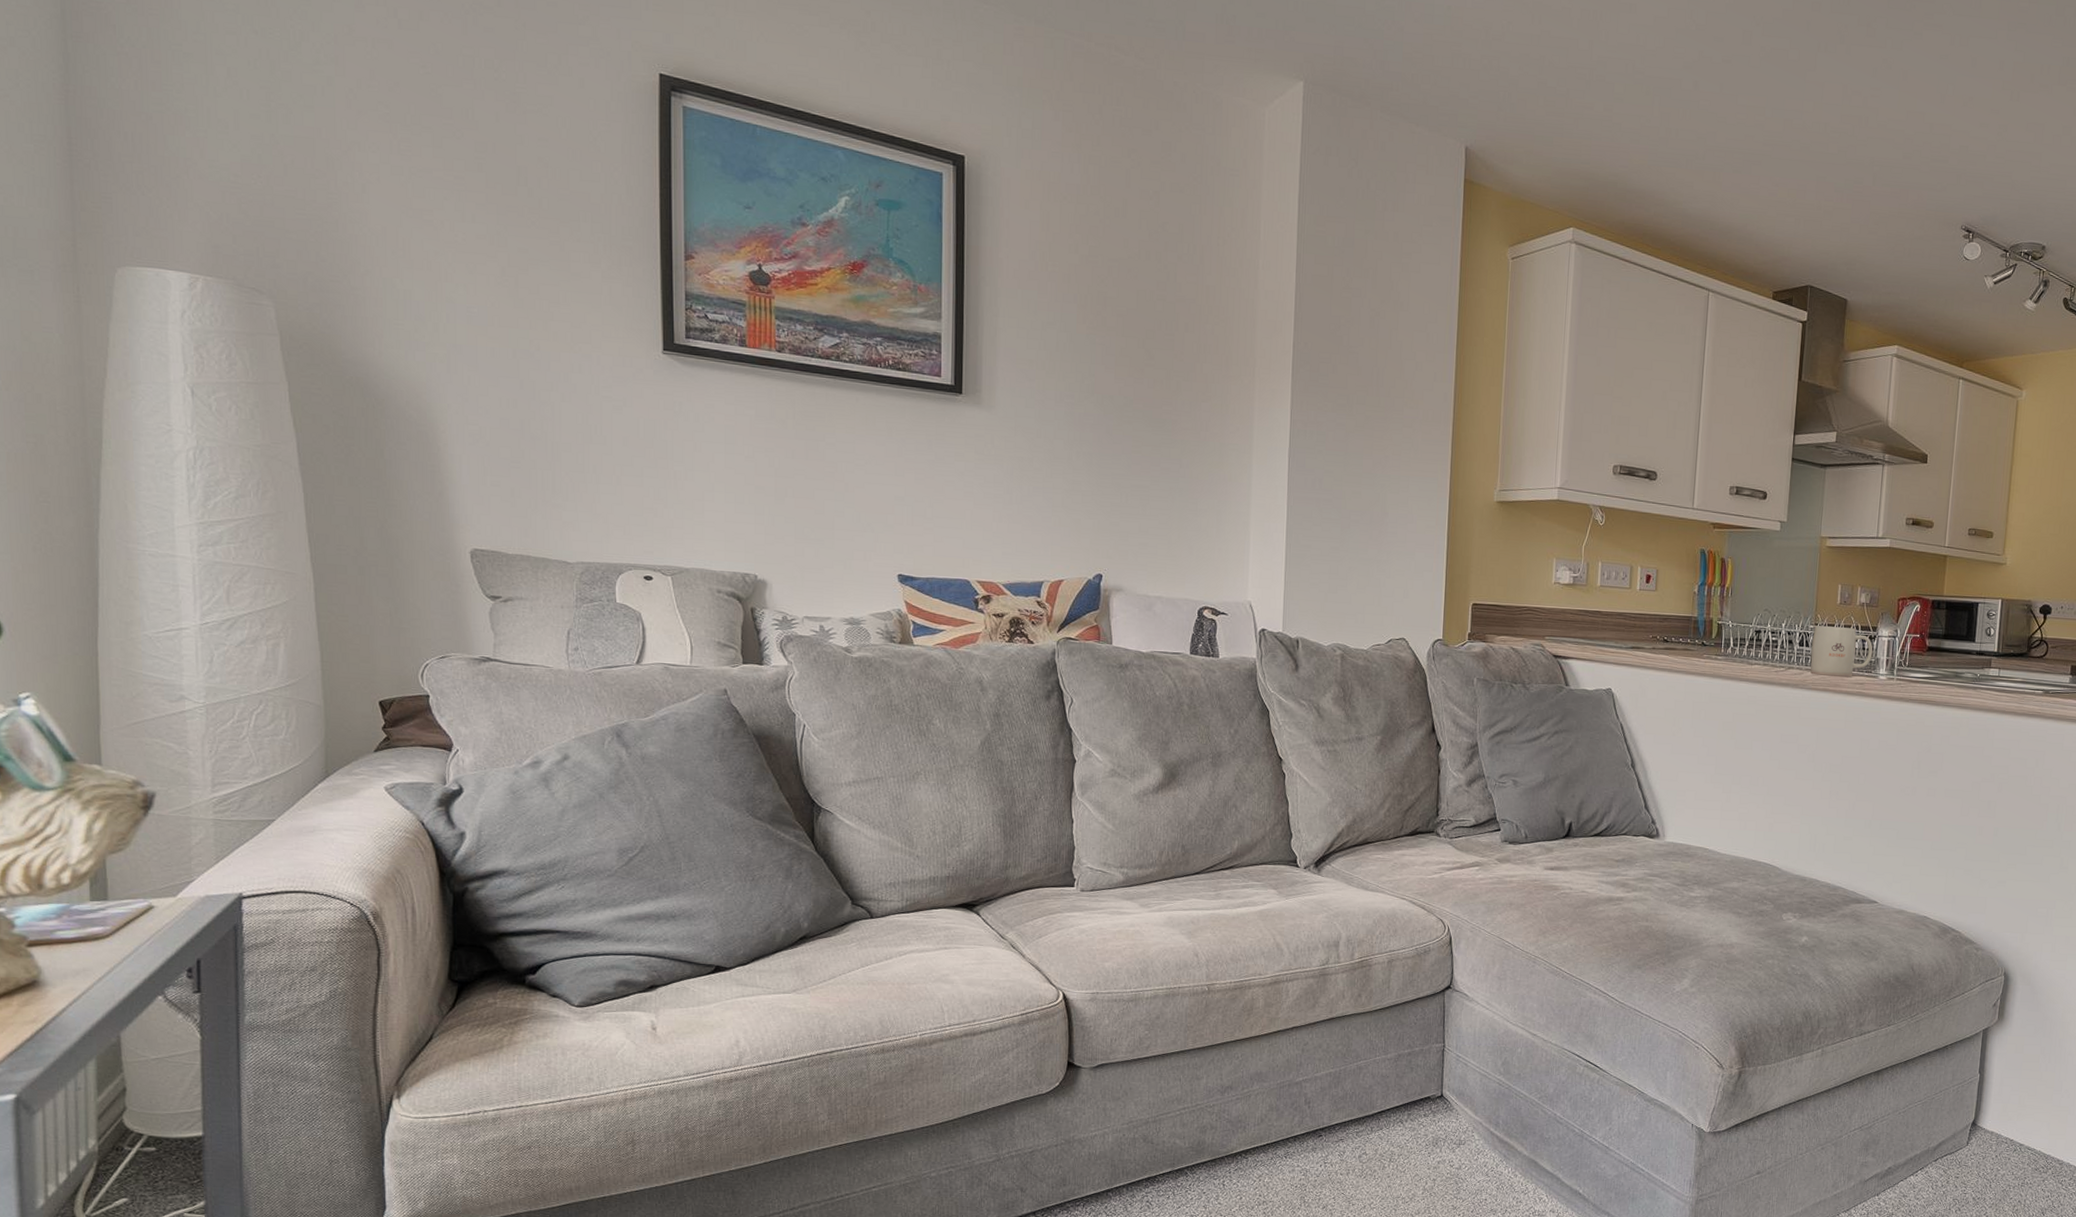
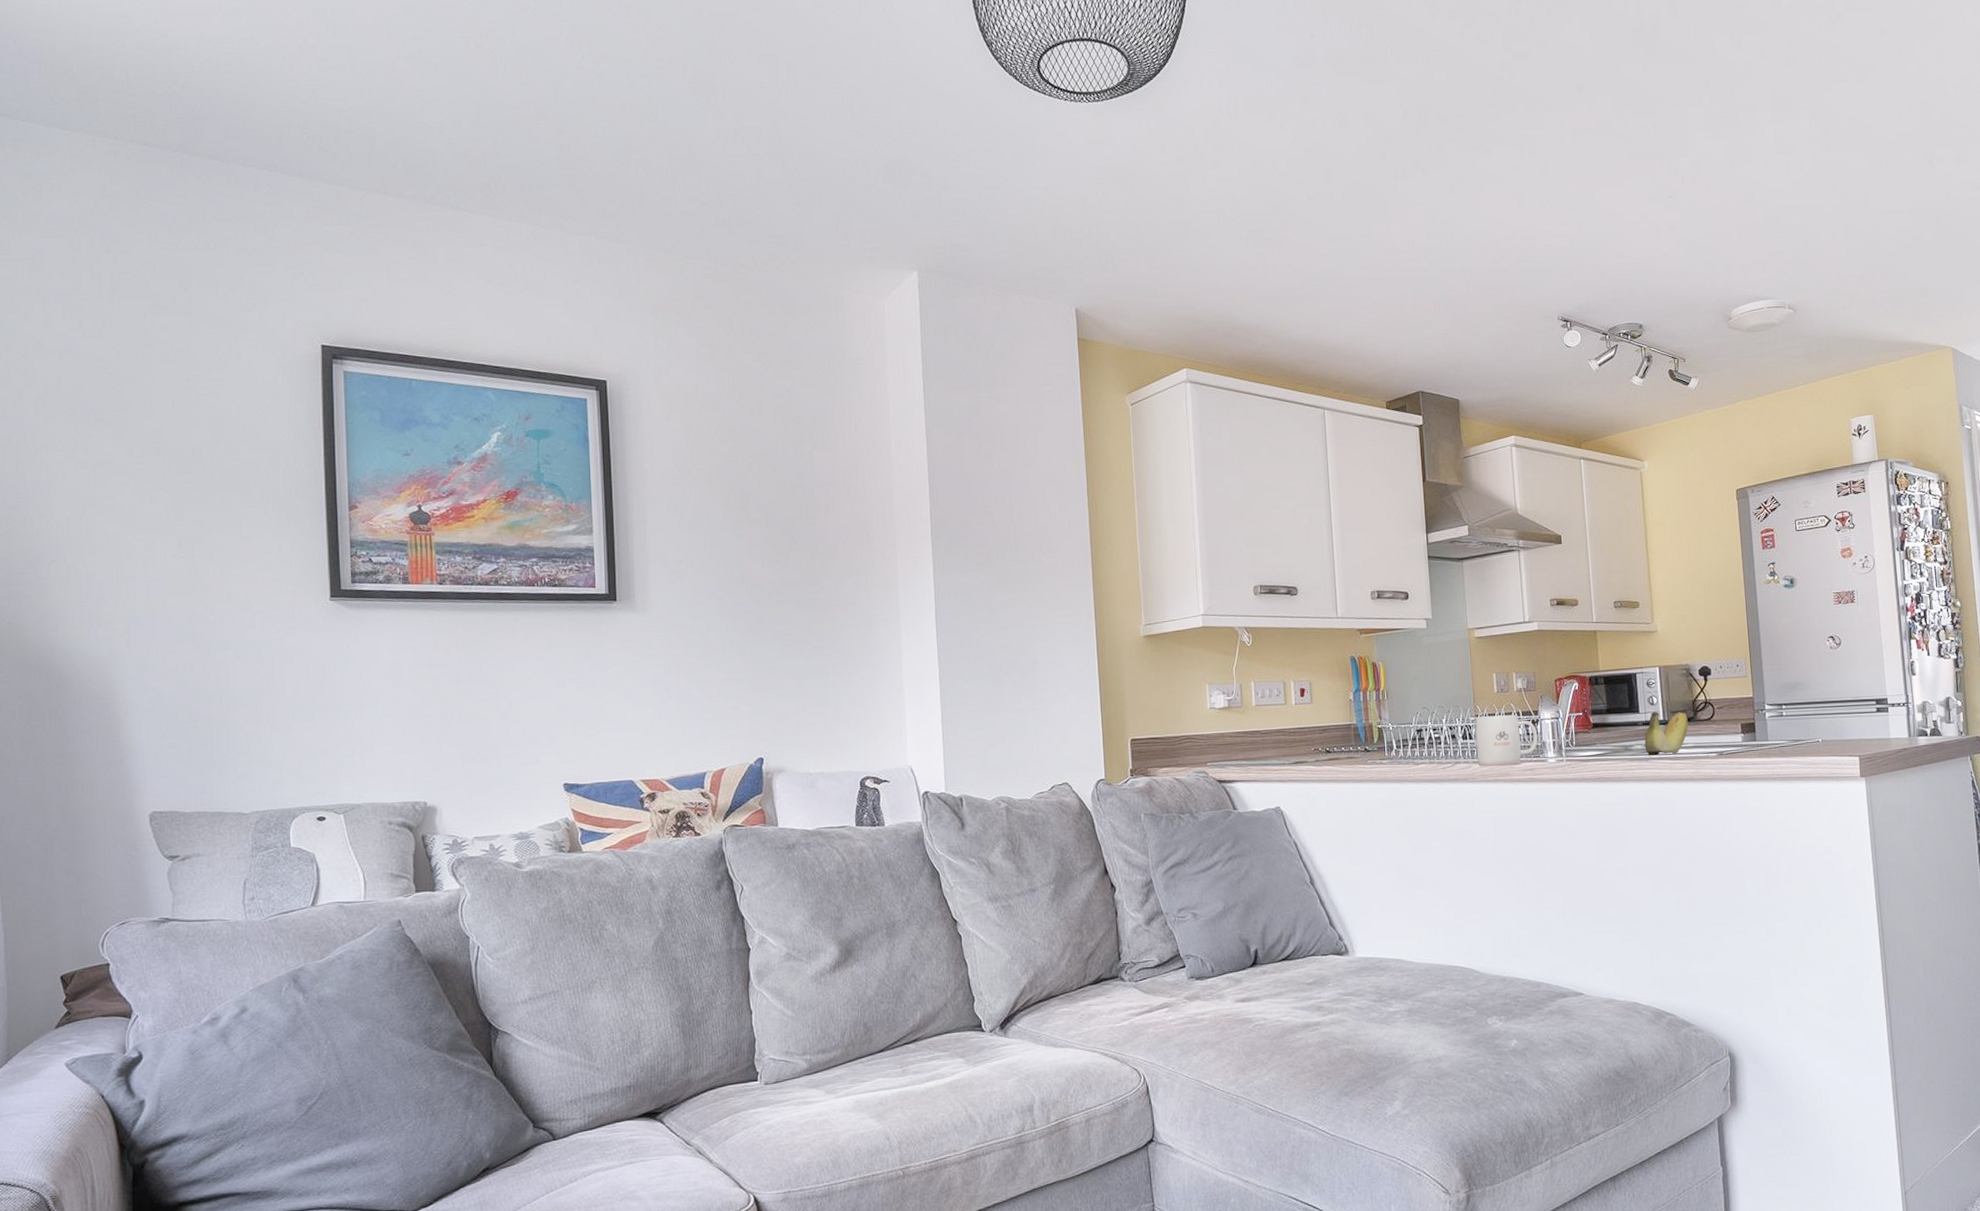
fruit: none [1974,642,2021,688] -> present [1644,711,1689,757]

